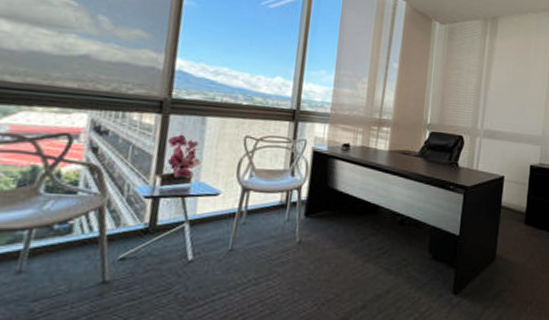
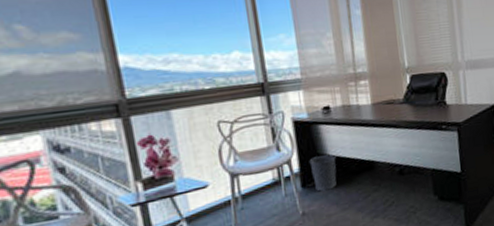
wastebasket: none [317,189,344,224] -> present [309,154,337,191]

